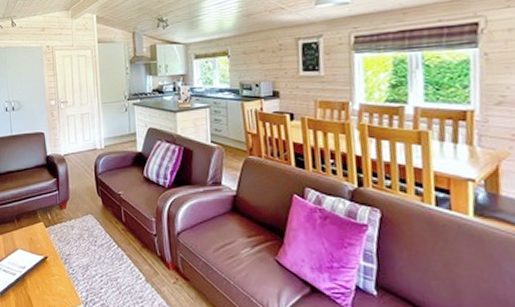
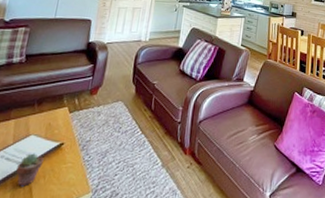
potted succulent: none [14,266,34,296] -> present [16,153,44,187]

